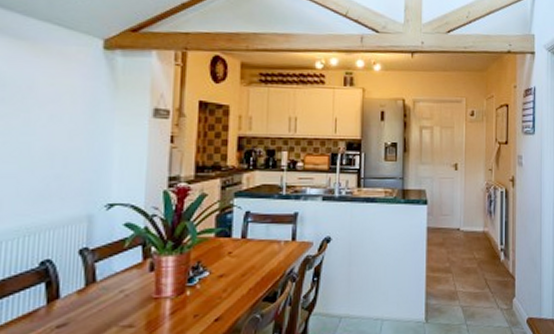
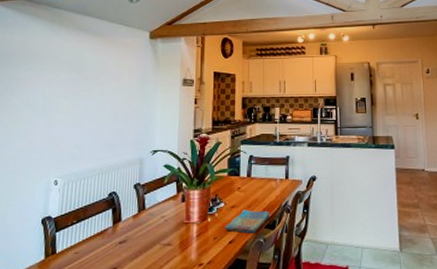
dish towel: none [210,279,269,309] -> present [225,210,269,234]

